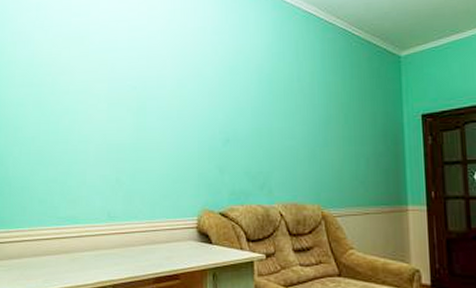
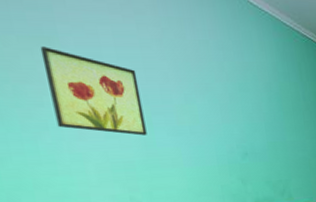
wall art: none [75,44,141,120] -> present [40,46,147,136]

